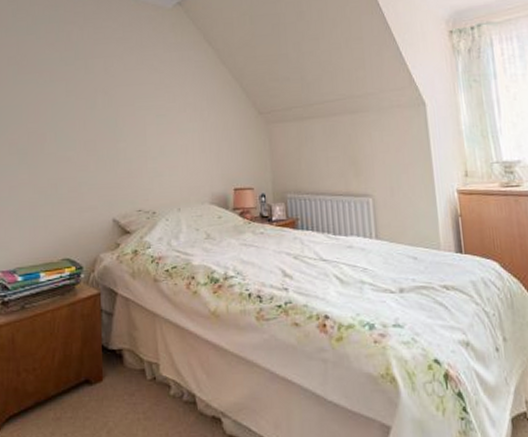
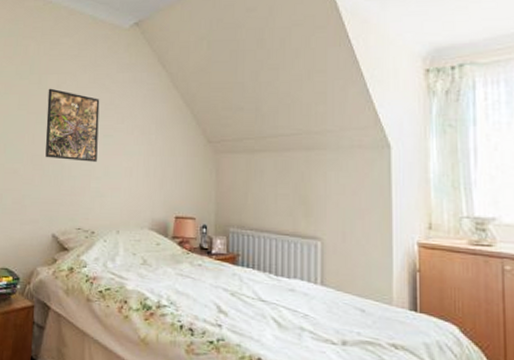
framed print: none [96,72,152,143] -> present [45,88,100,162]

